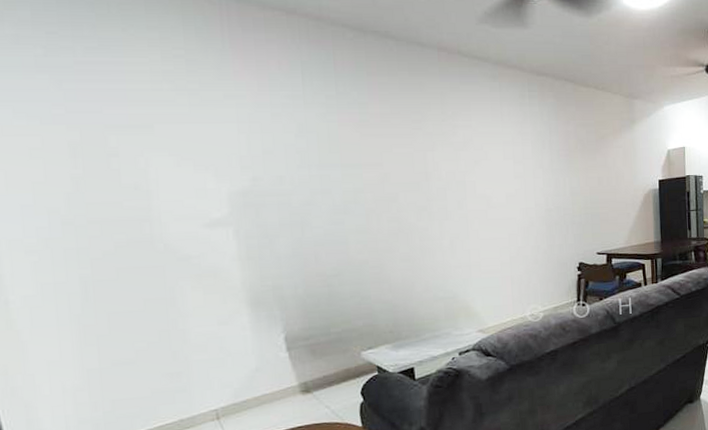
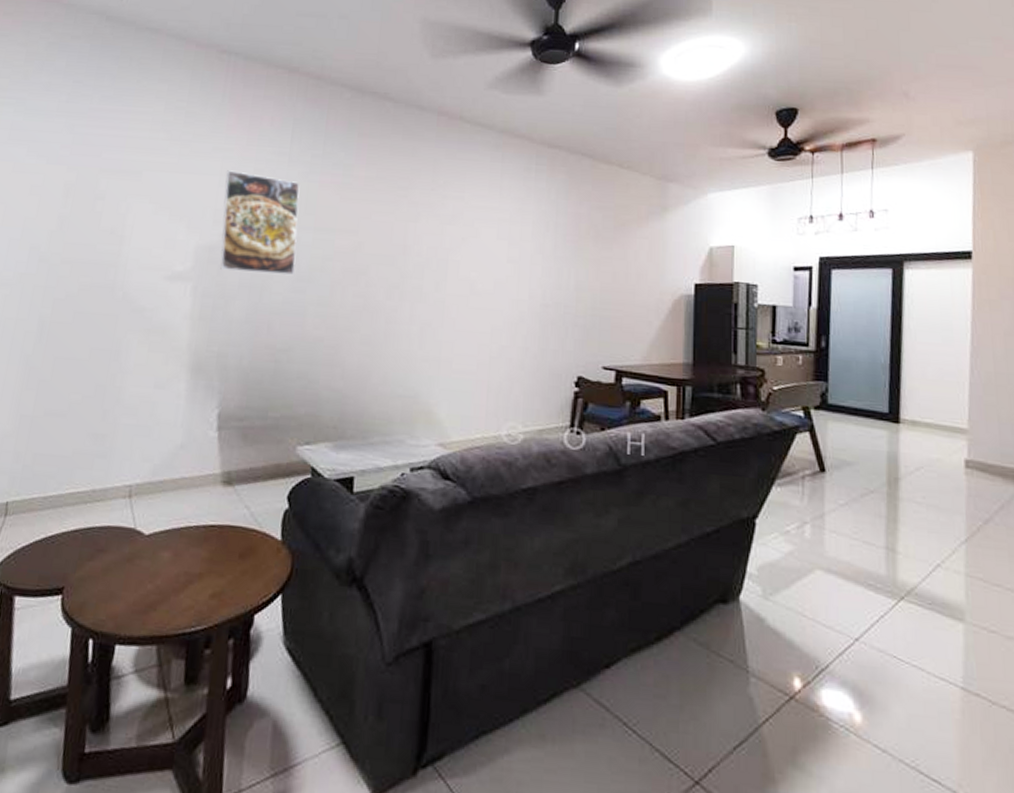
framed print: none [244,117,331,212] -> present [219,170,300,275]

